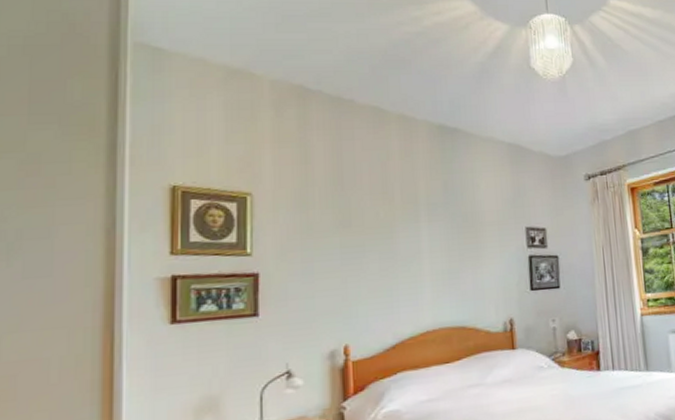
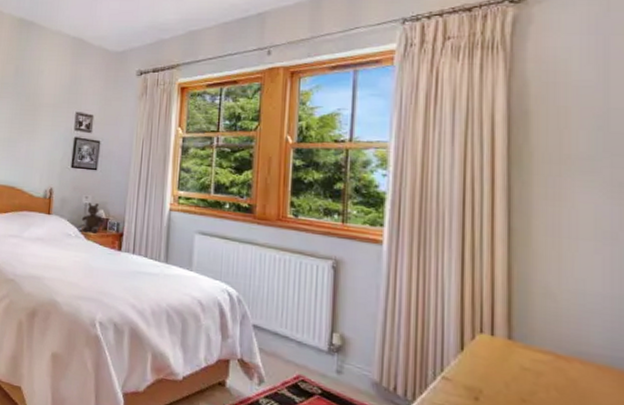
teddy bear: none [551,325,578,360] -> present [81,203,105,234]

